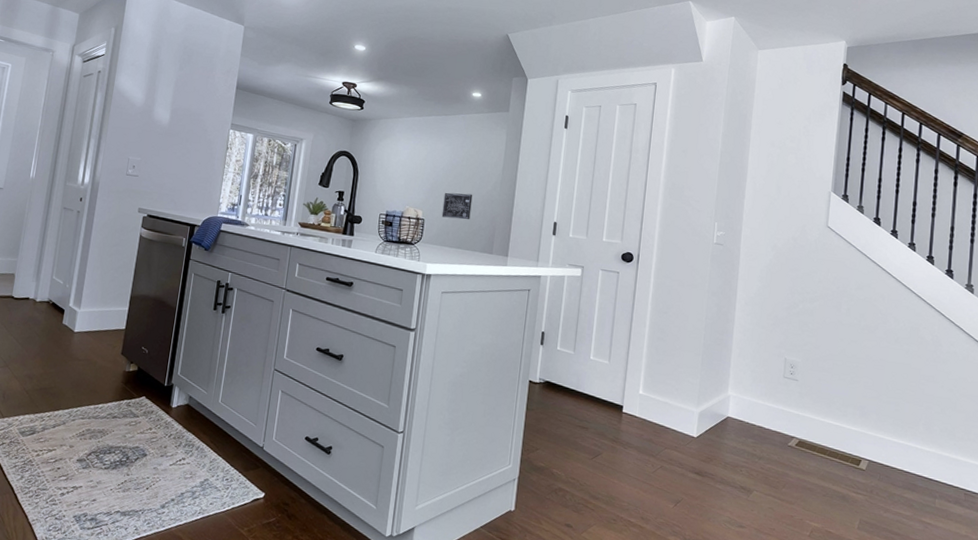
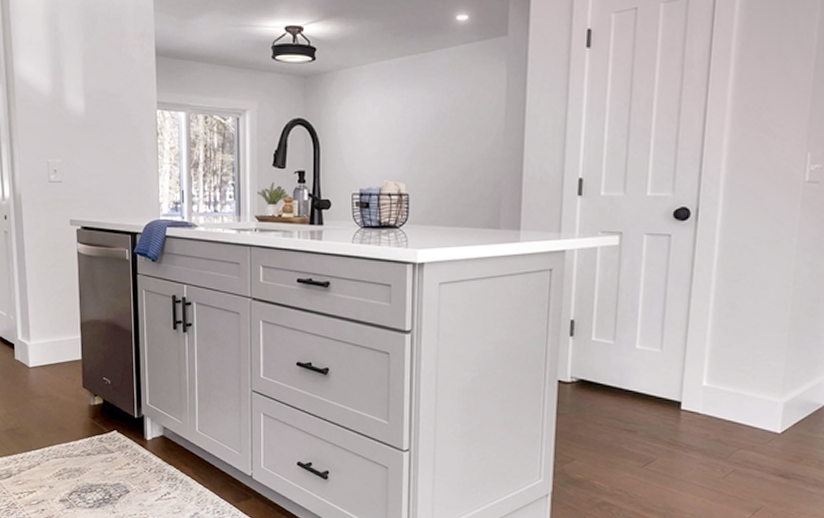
wall art: present [441,192,473,220] -> none [430,154,468,189]

